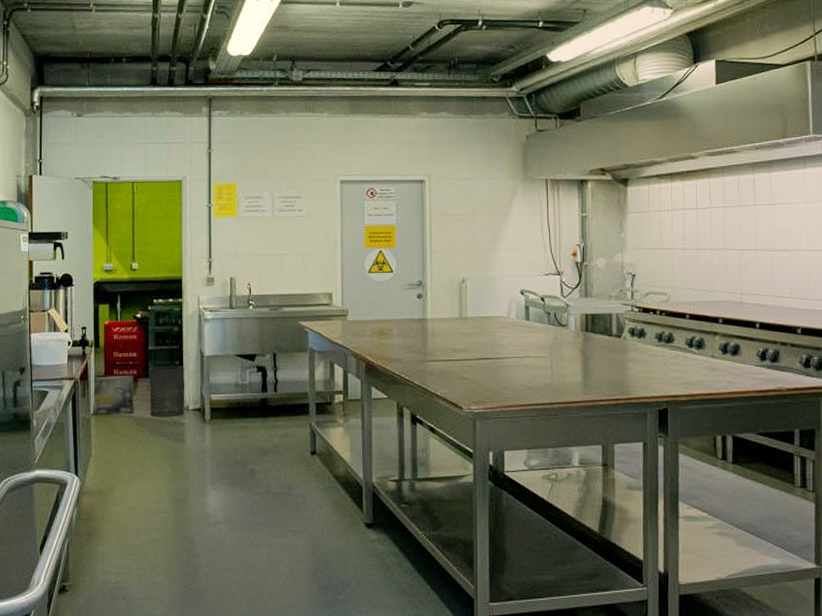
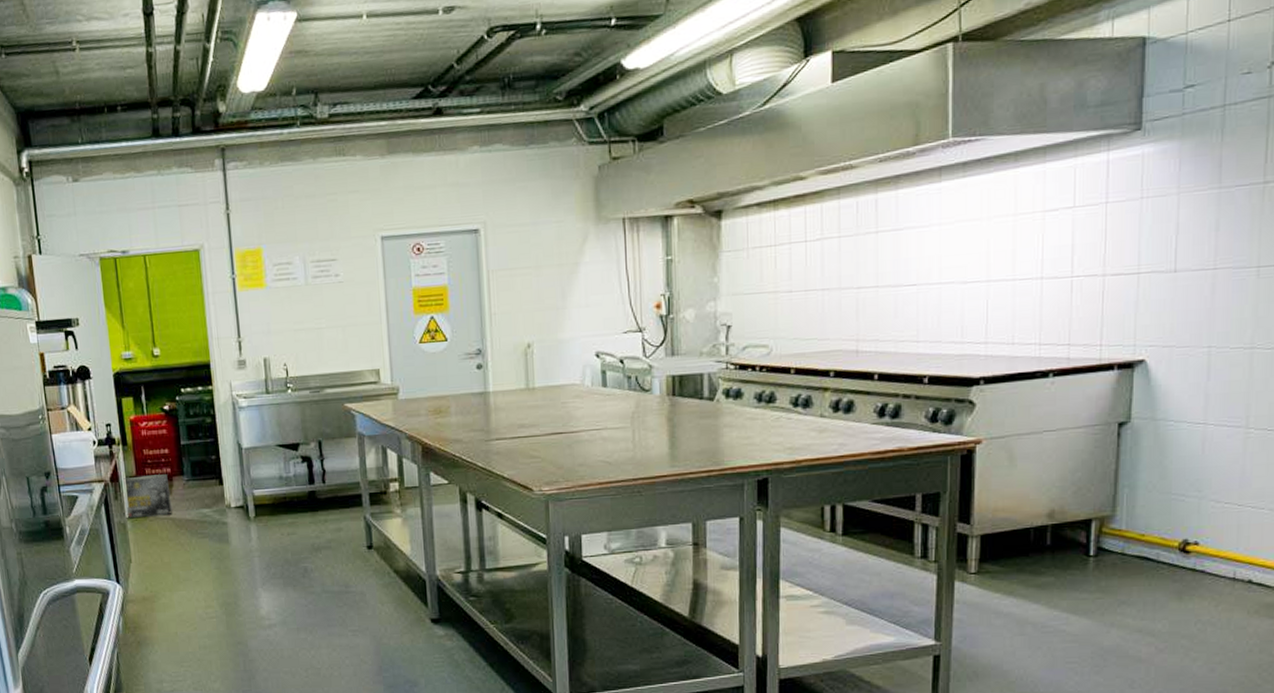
trash can: present [148,366,185,418] -> none [183,460,226,518]

